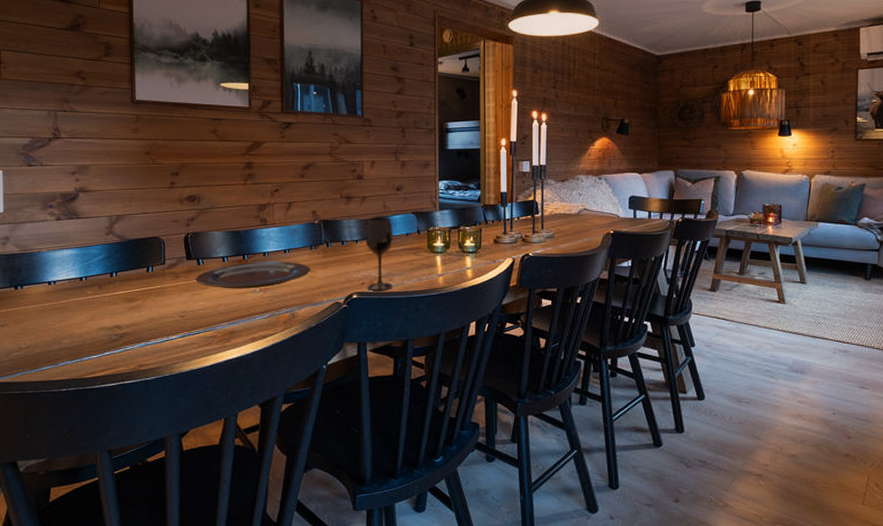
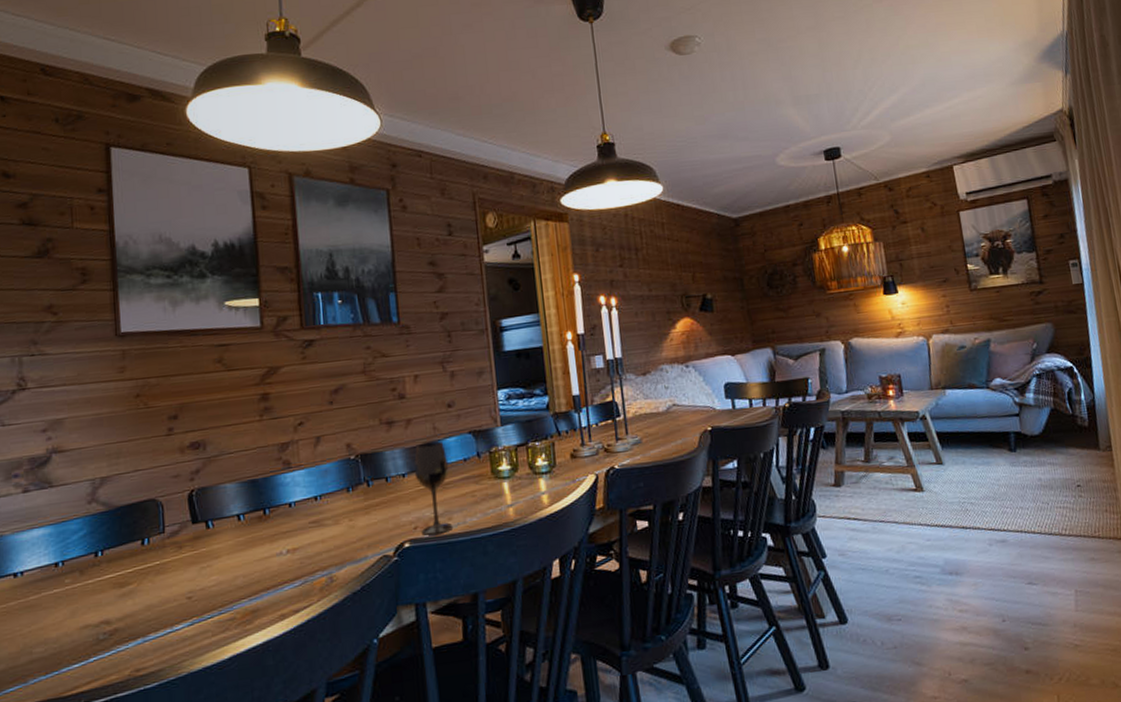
plate: present [195,262,311,289] -> none [204,510,350,555]

